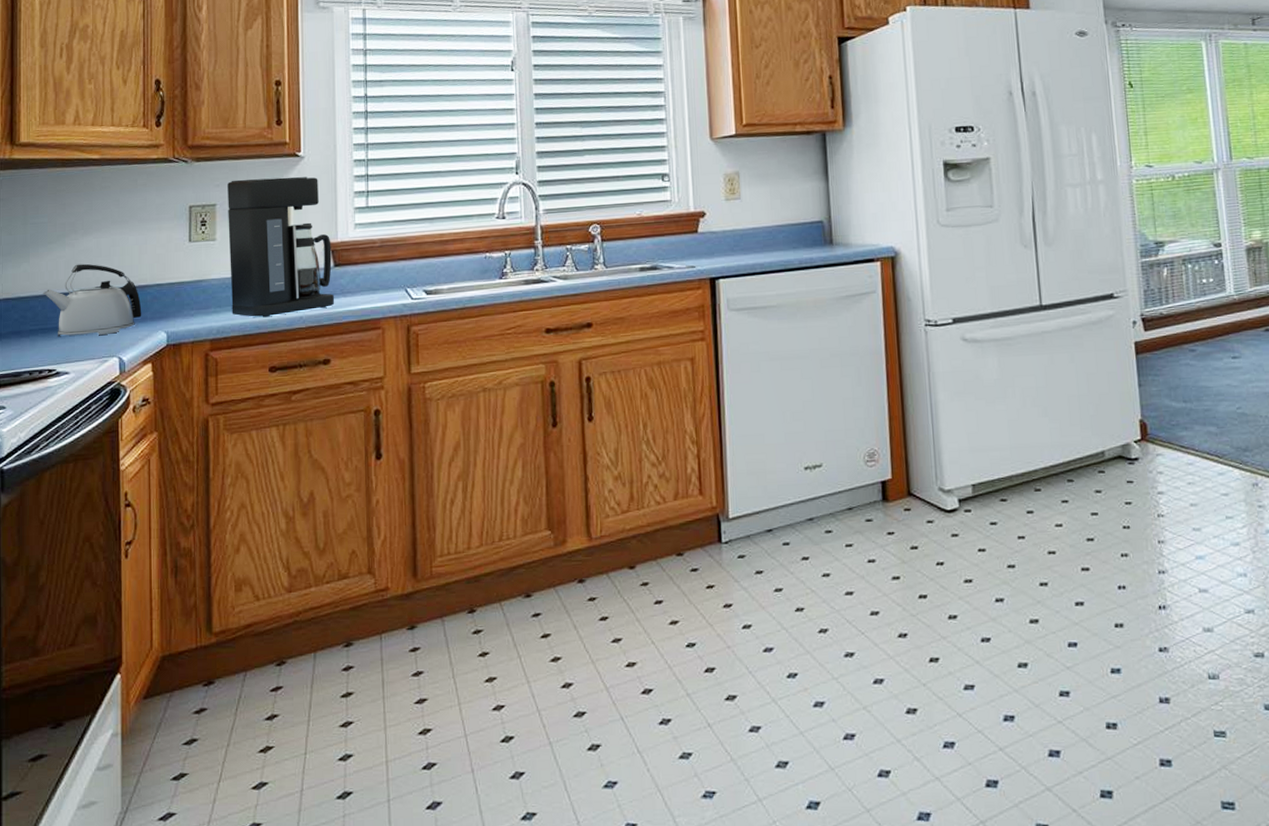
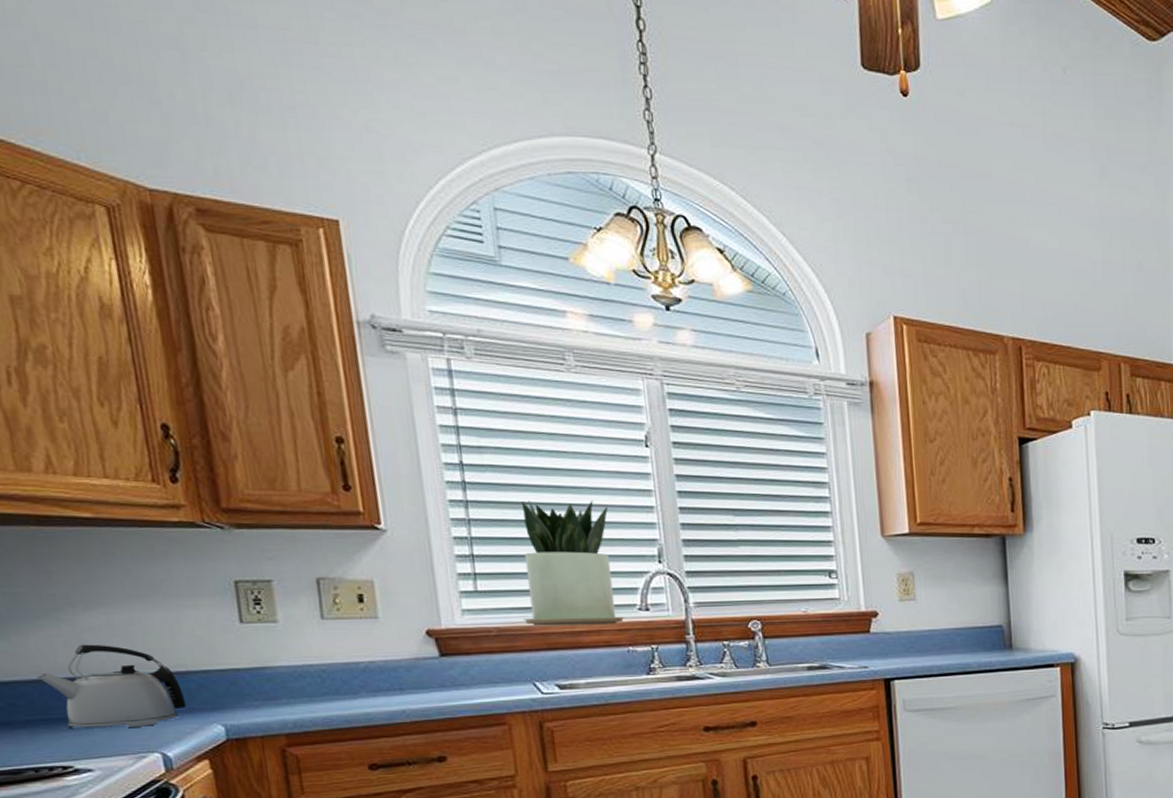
coffee maker: present [227,177,335,318] -> none [284,552,446,711]
planter: none [402,121,485,237] -> present [521,500,625,626]

